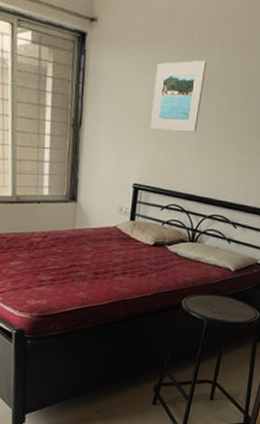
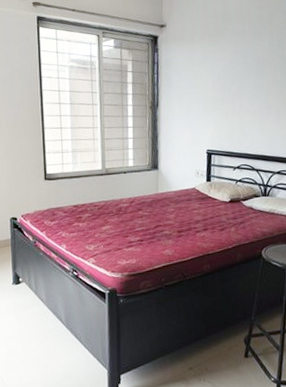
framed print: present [150,61,207,132] -> none [216,47,260,104]

